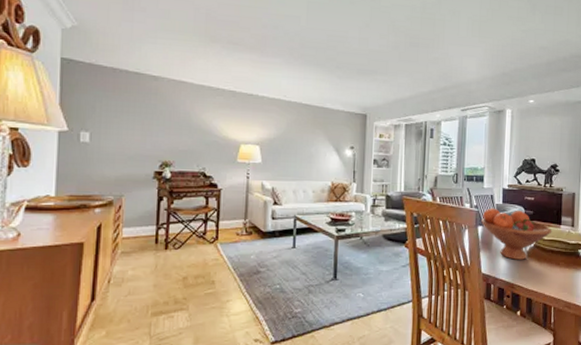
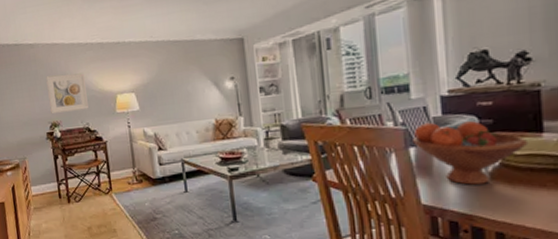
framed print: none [164,113,209,154] -> present [46,73,88,113]

